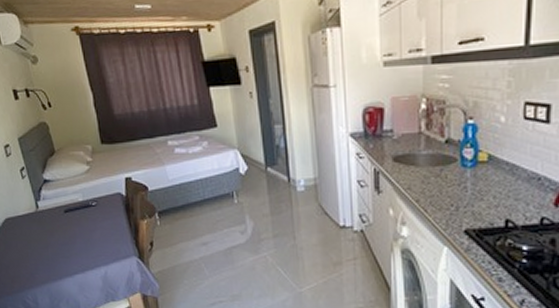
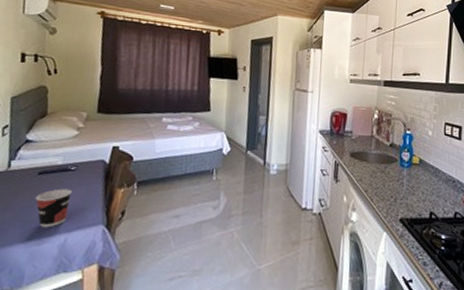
cup: none [68,224,102,262] -> present [35,188,73,228]

